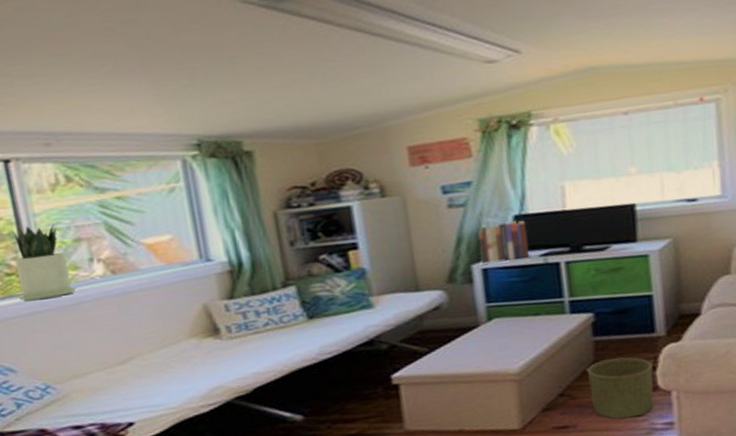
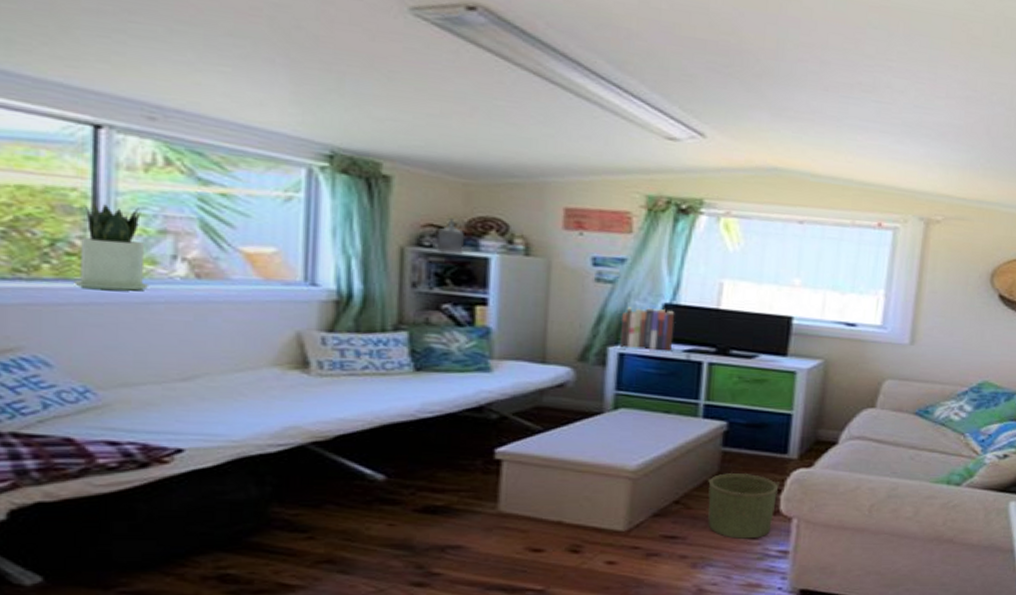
decorative jar: none [302,177,328,211] -> present [437,218,464,255]

